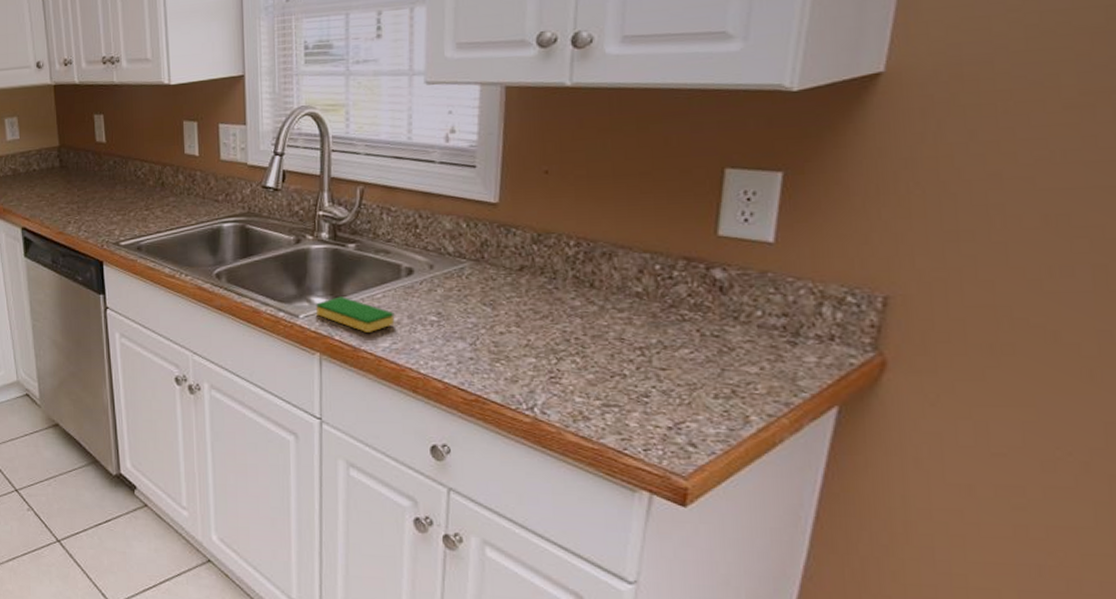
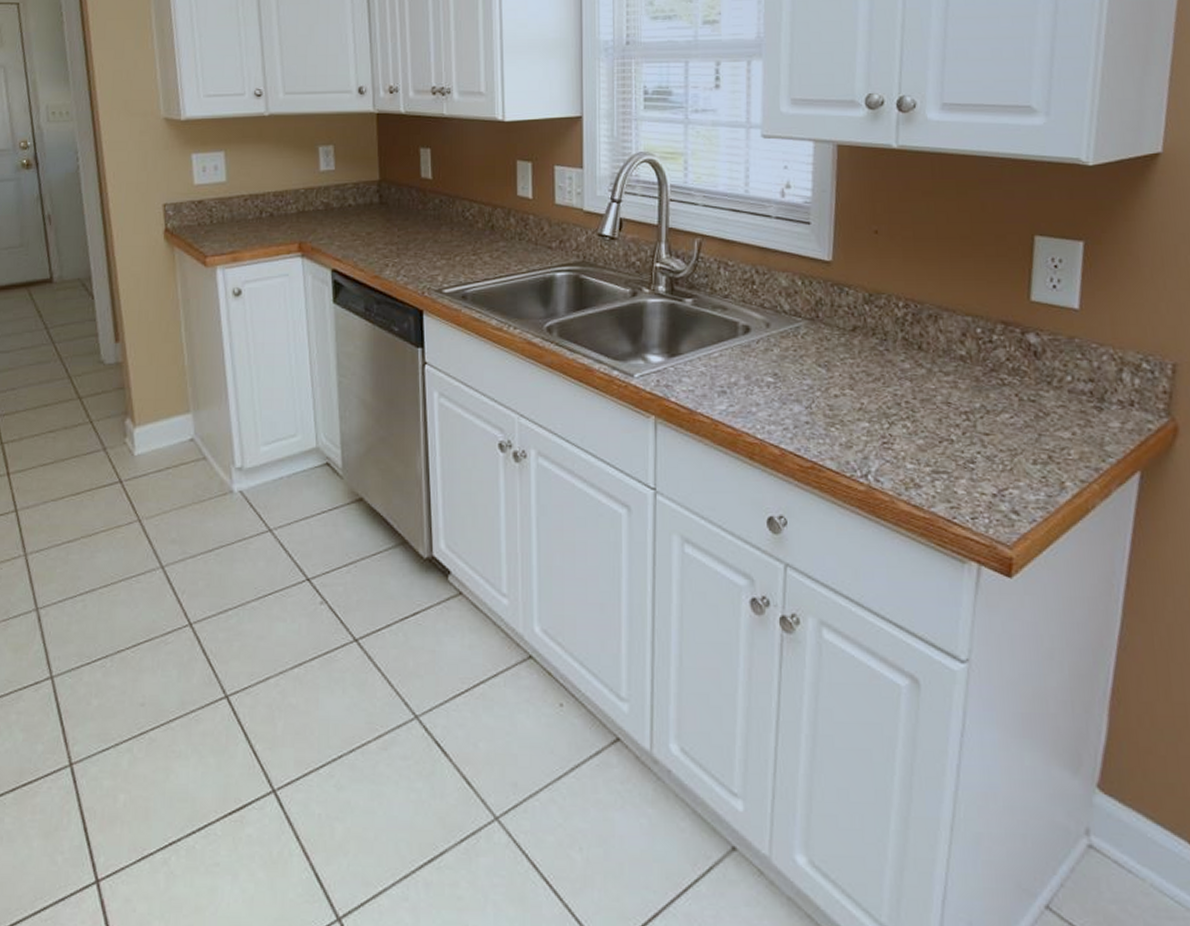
dish sponge: present [316,296,395,332] -> none [652,355,732,394]

